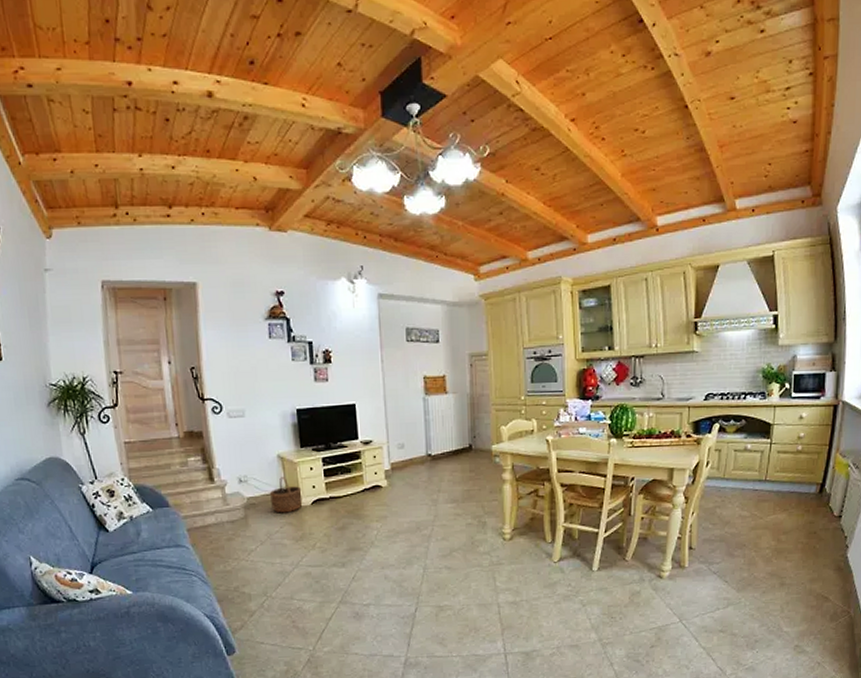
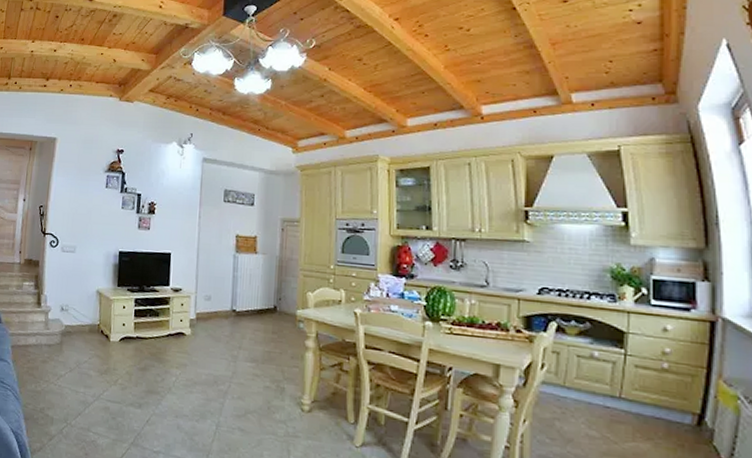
wicker basket: present [269,477,303,513] -> none [84,311,113,346]

